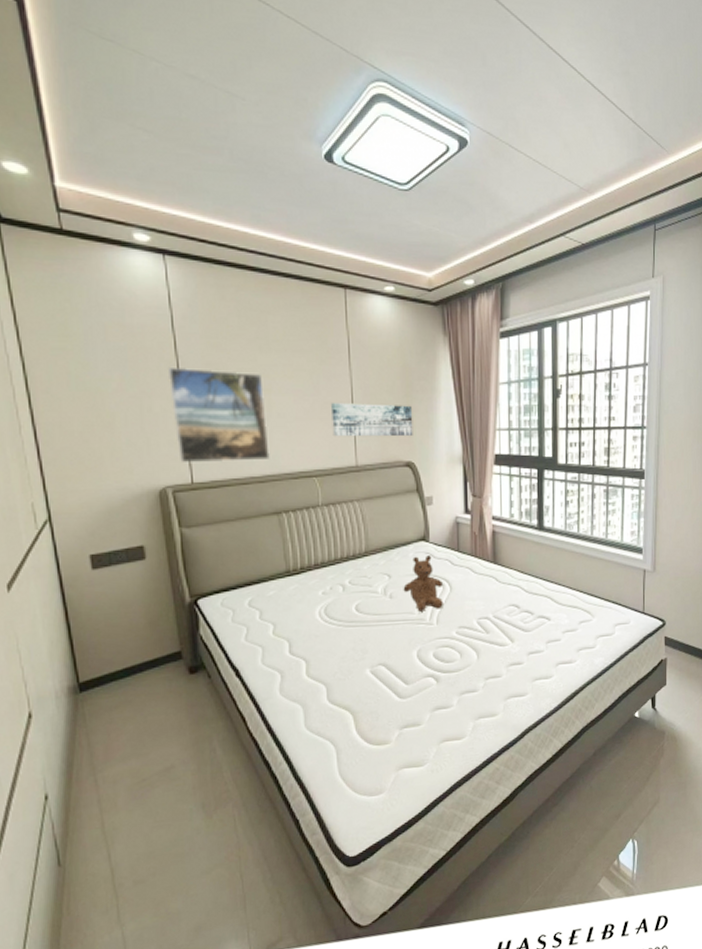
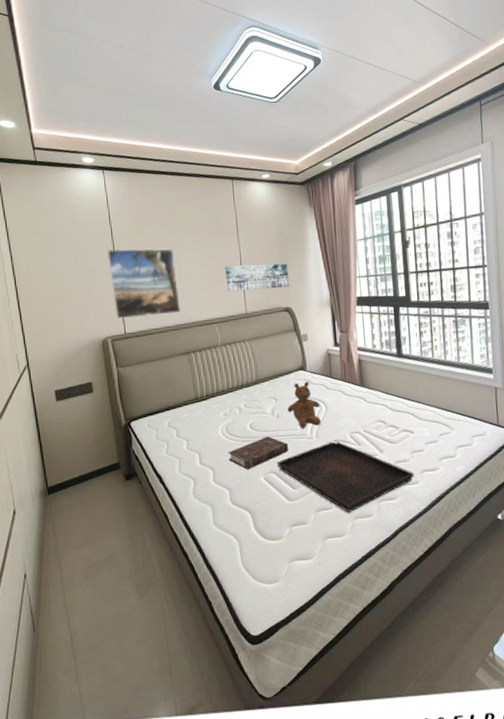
book: none [326,621,403,662] -> present [228,437,289,470]
serving tray: none [387,626,548,713] -> present [277,440,414,514]

